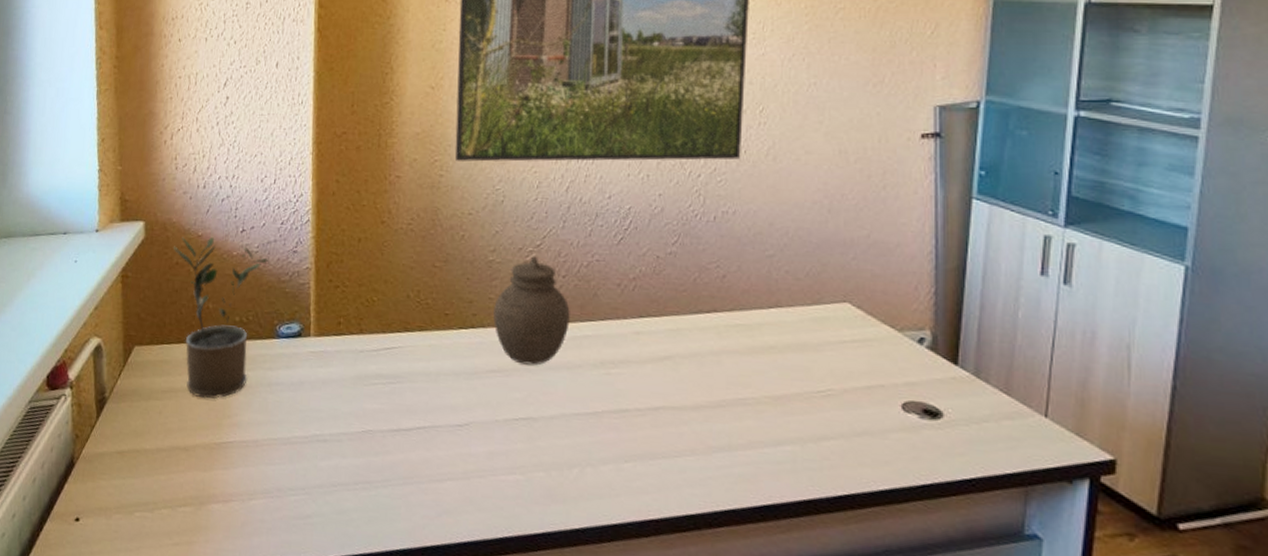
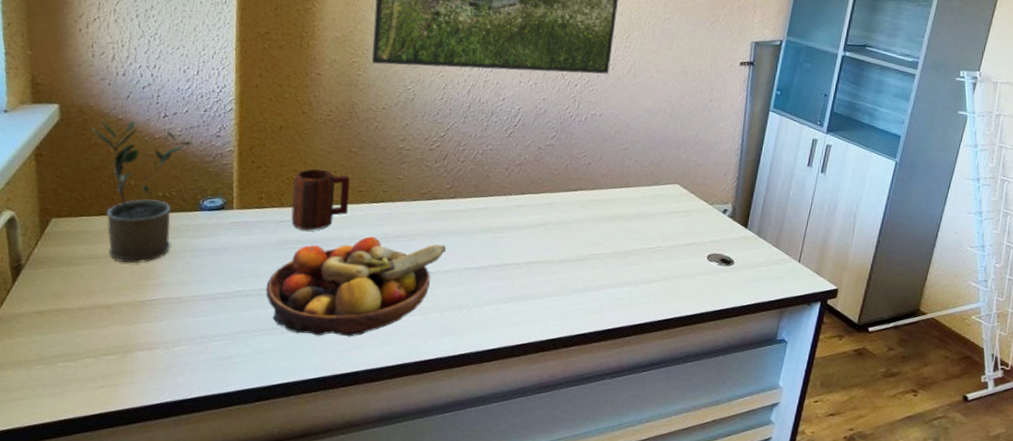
fruit bowl: none [345,370,549,499] -> present [266,236,446,337]
mug: none [371,288,435,363] -> present [291,169,350,231]
jar: present [493,256,570,366] -> none [401,145,466,232]

